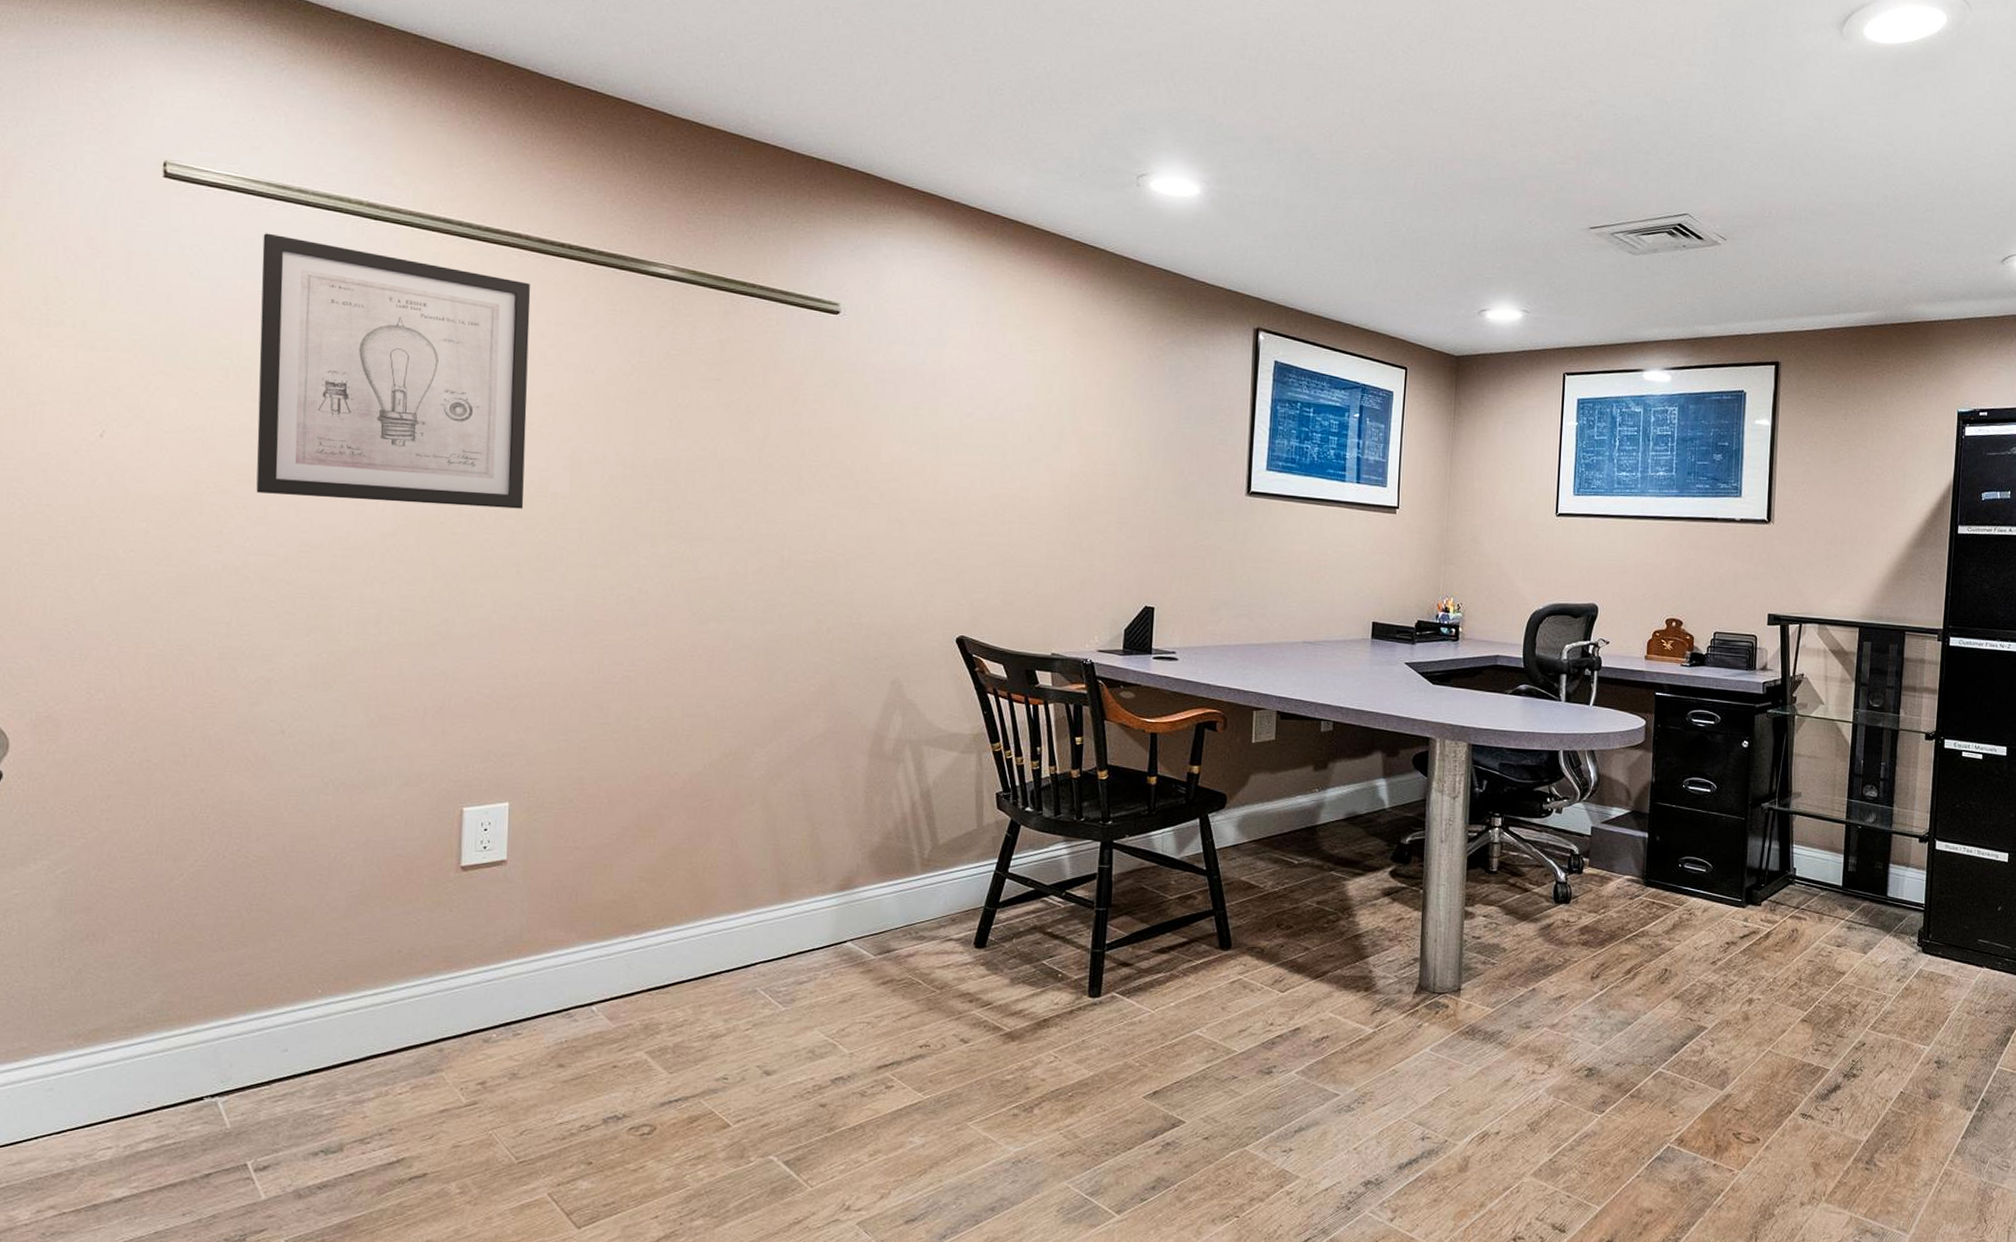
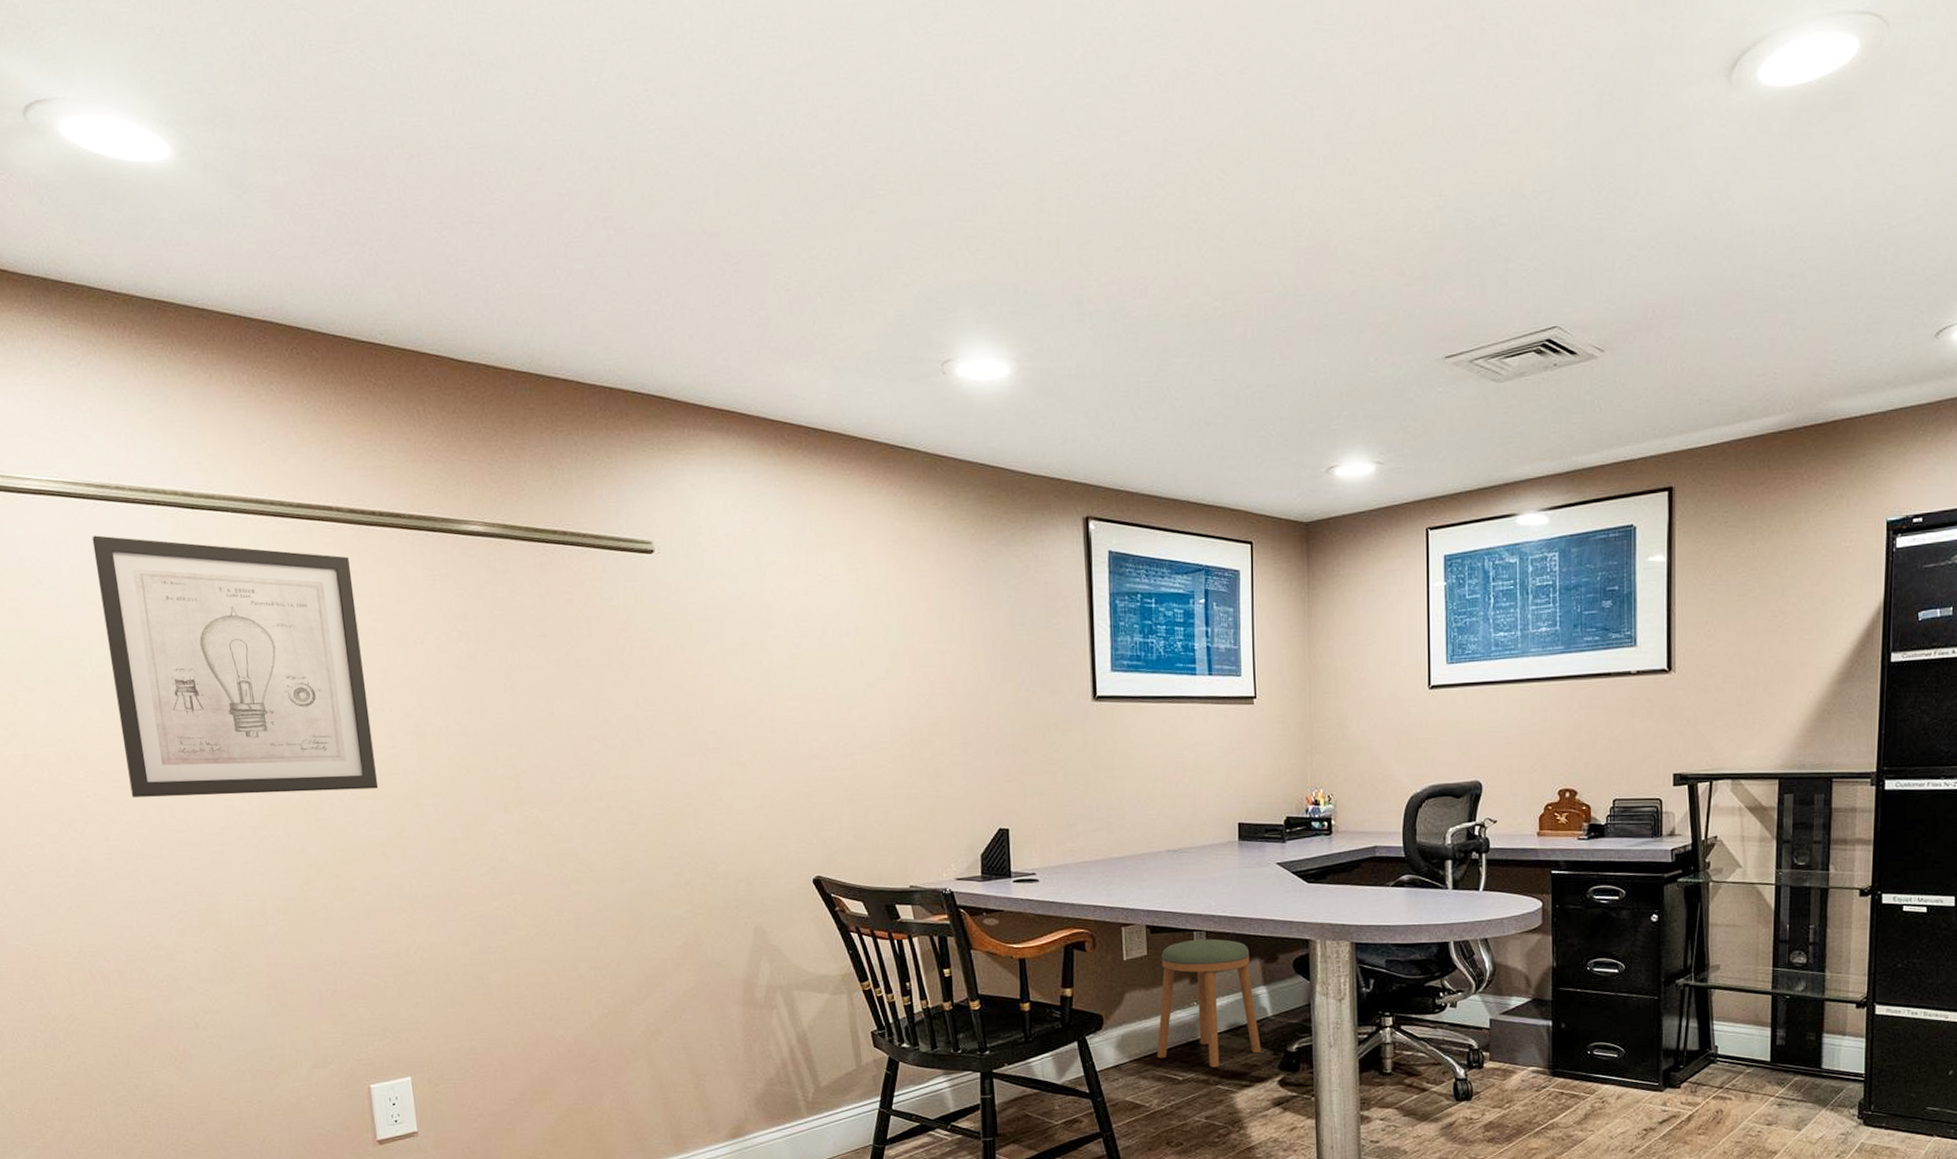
stool: none [1275,728,1376,854] -> present [1157,938,1261,1068]

